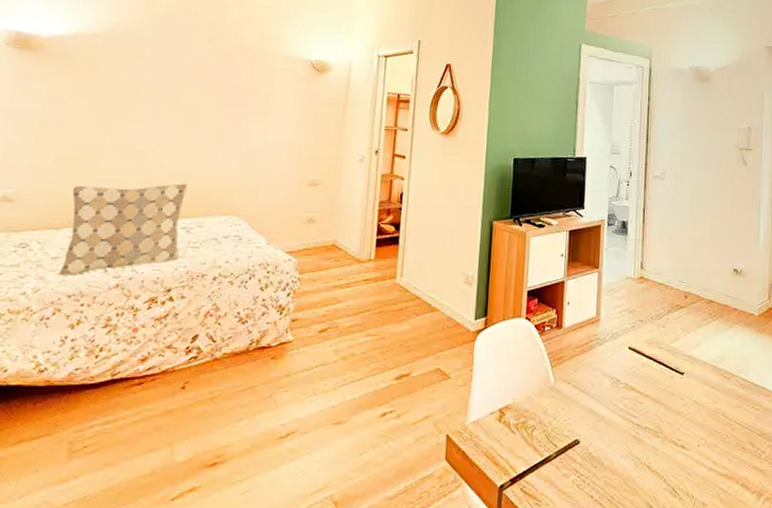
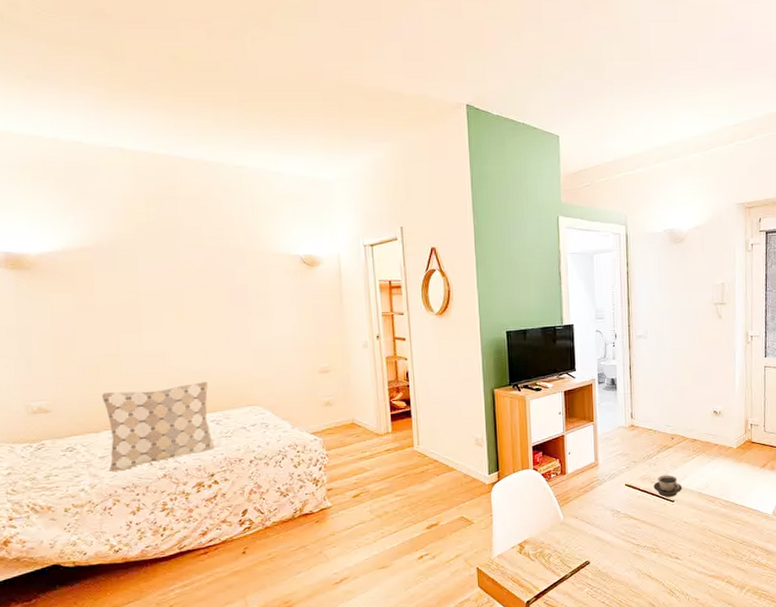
cup: none [661,340,695,368] -> present [653,474,683,497]

